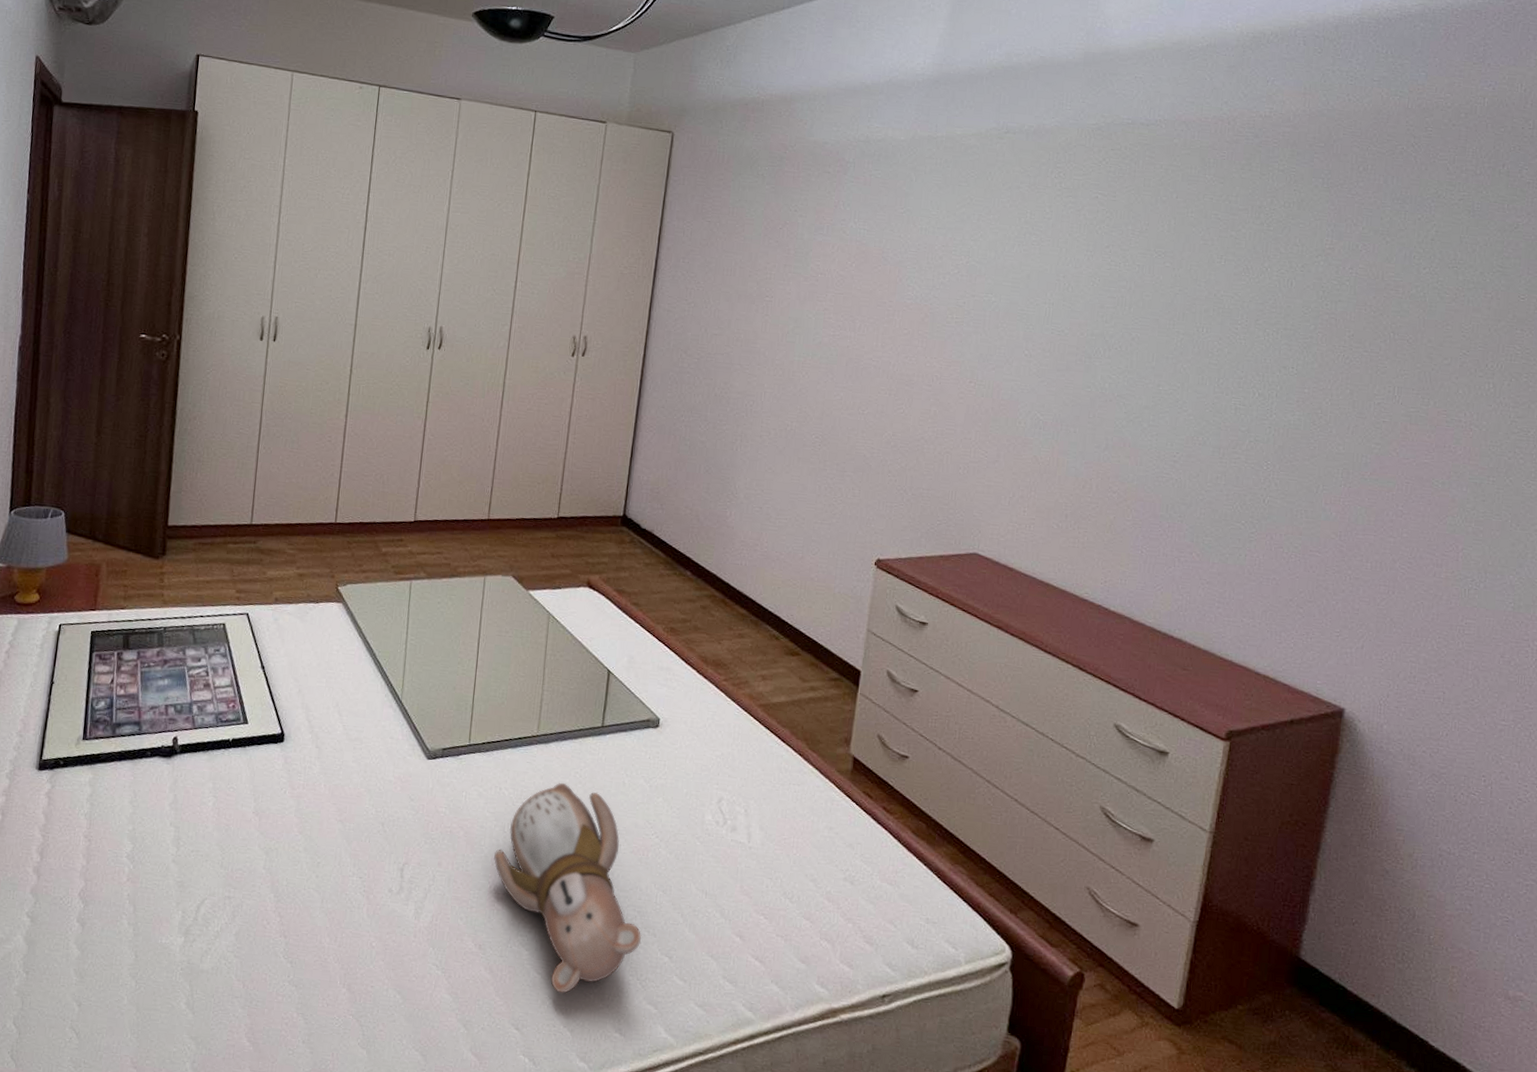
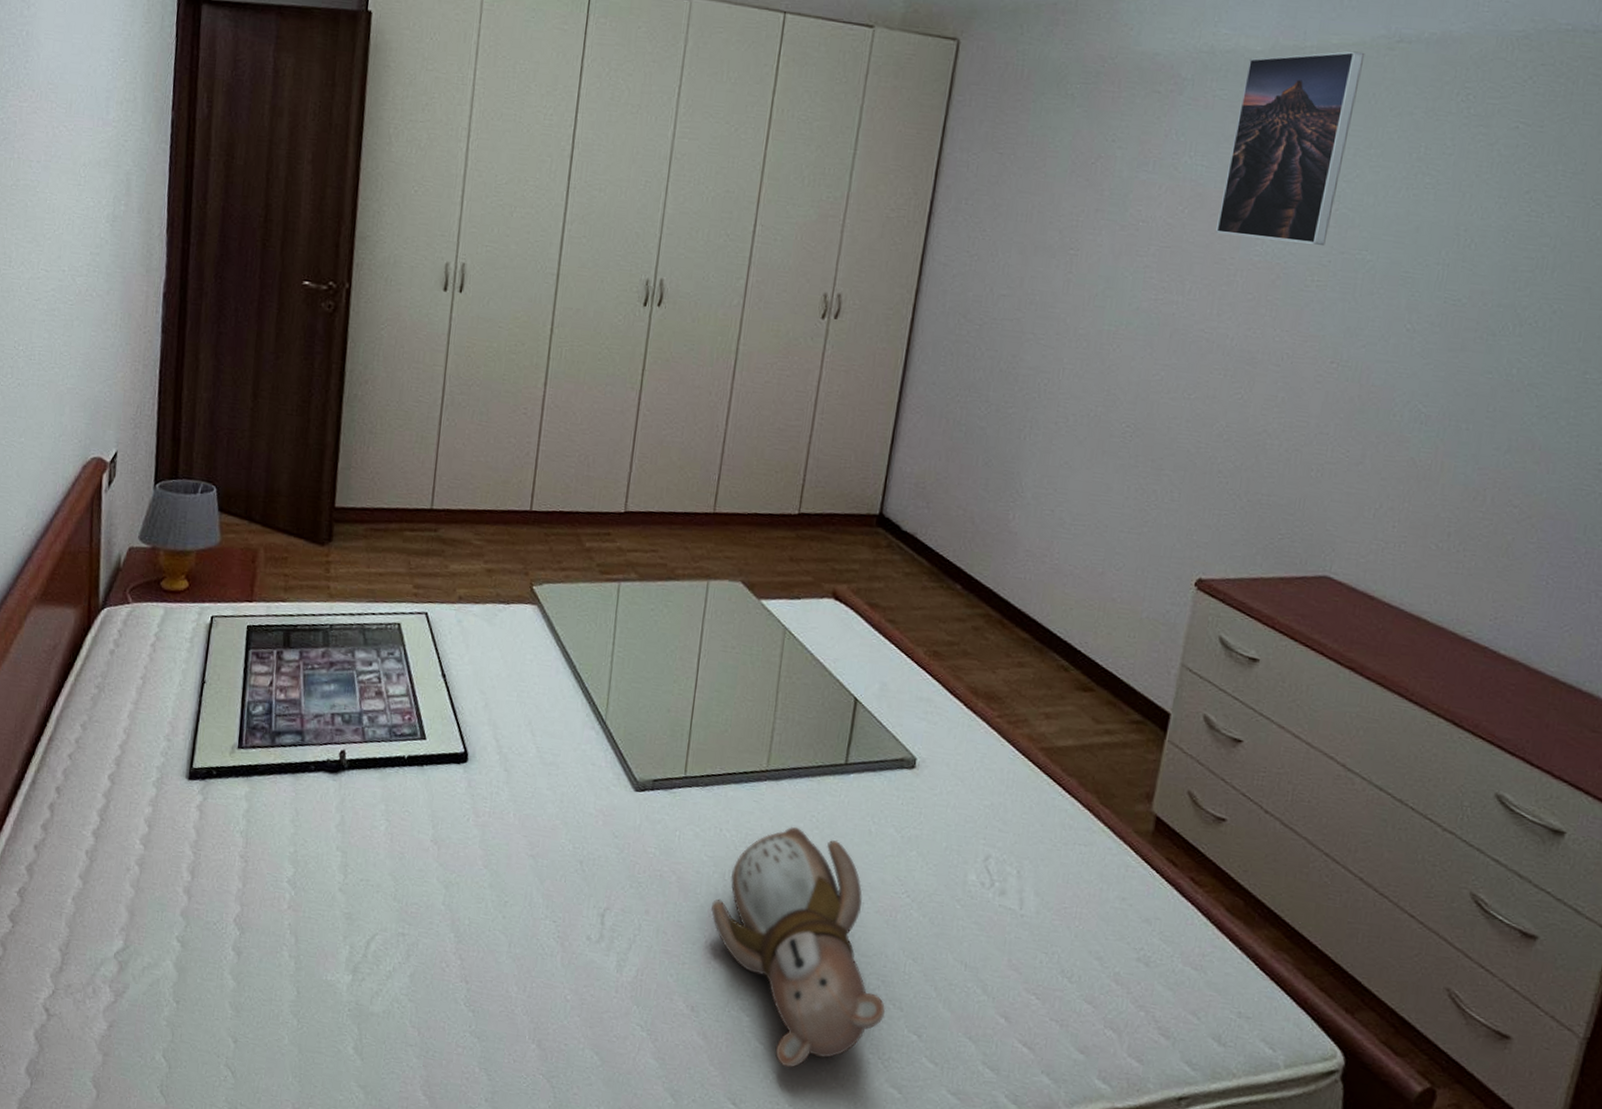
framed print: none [877,140,982,290] -> present [1216,51,1365,245]

